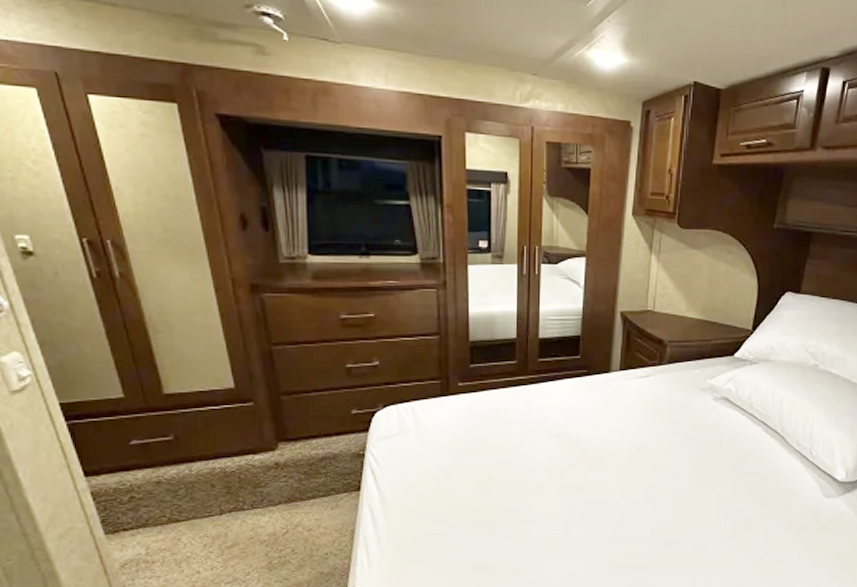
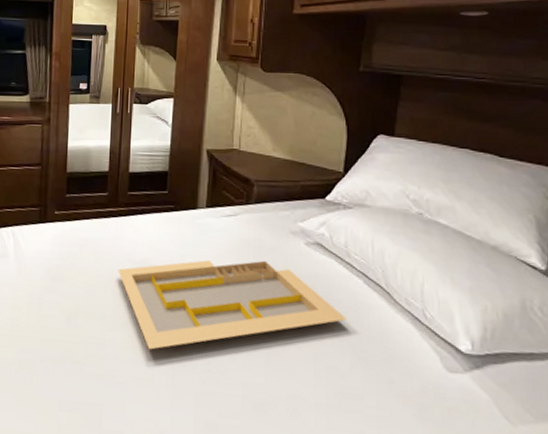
serving tray: none [530,417,746,508] -> present [118,260,347,350]

